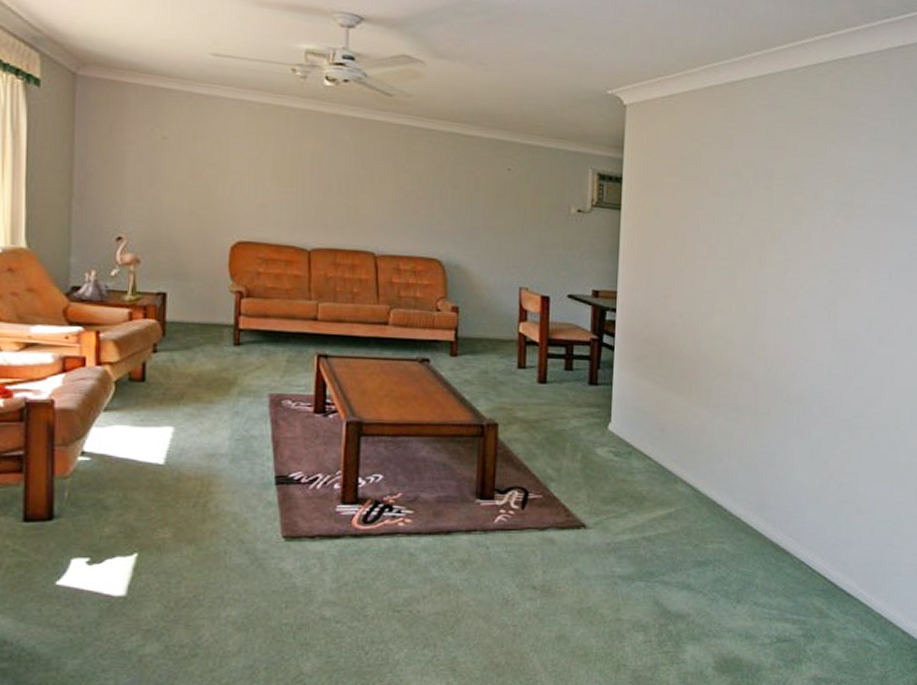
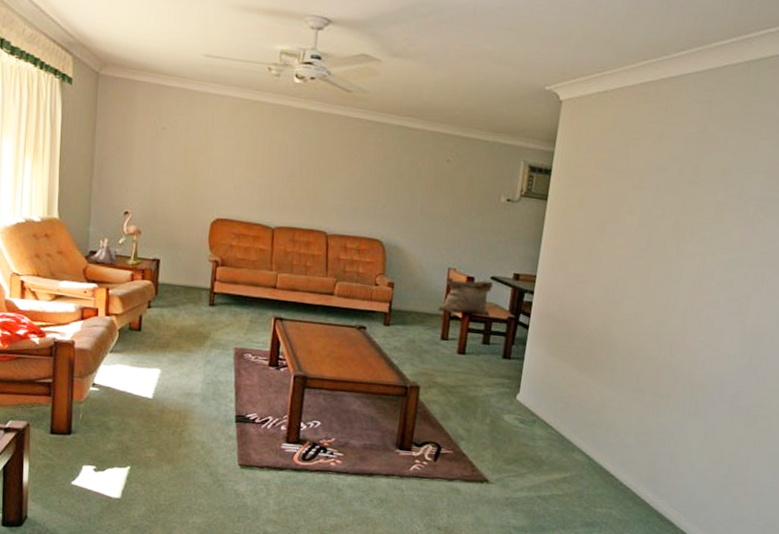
bag: none [511,297,571,340] -> present [437,277,494,317]

